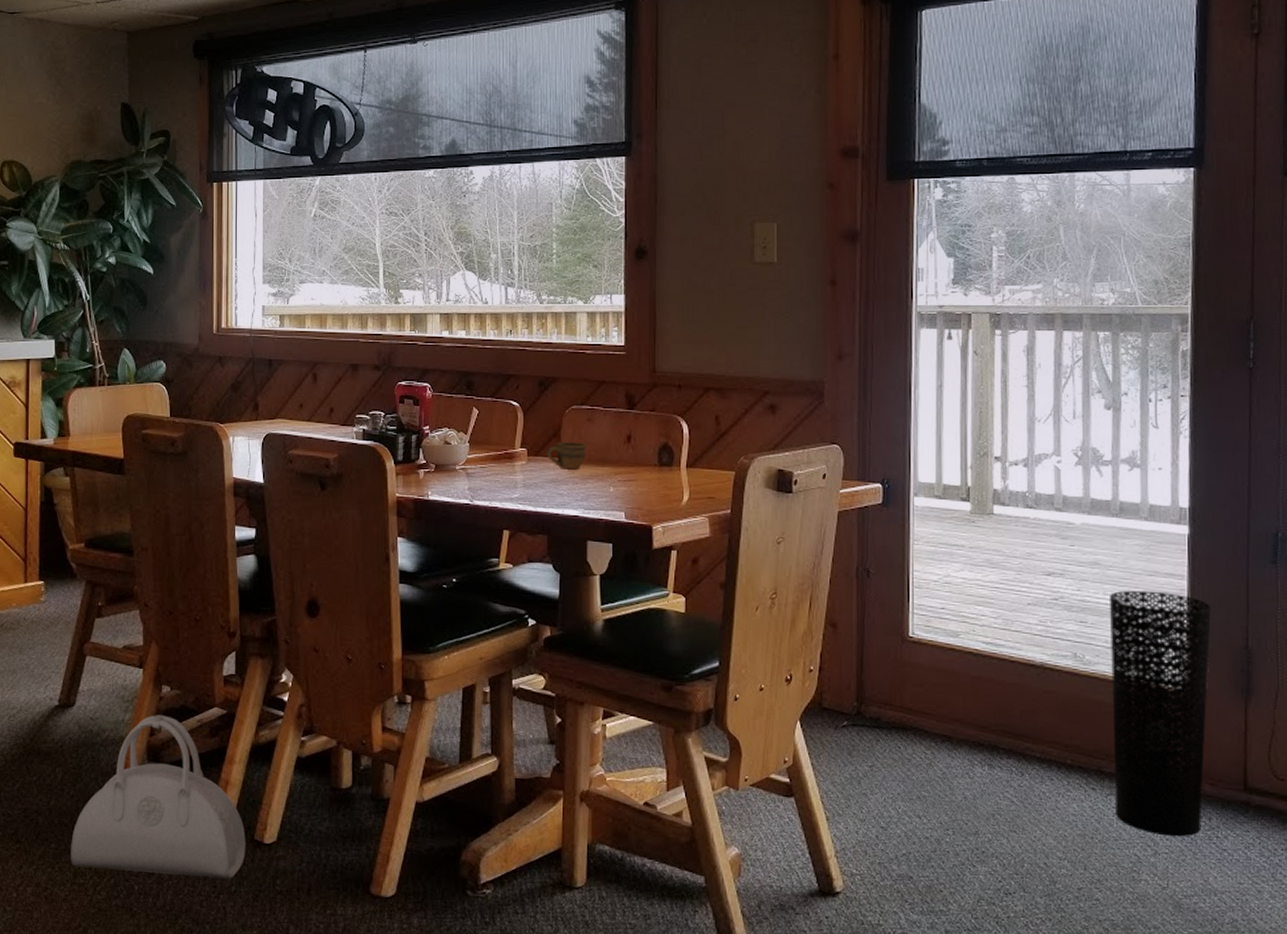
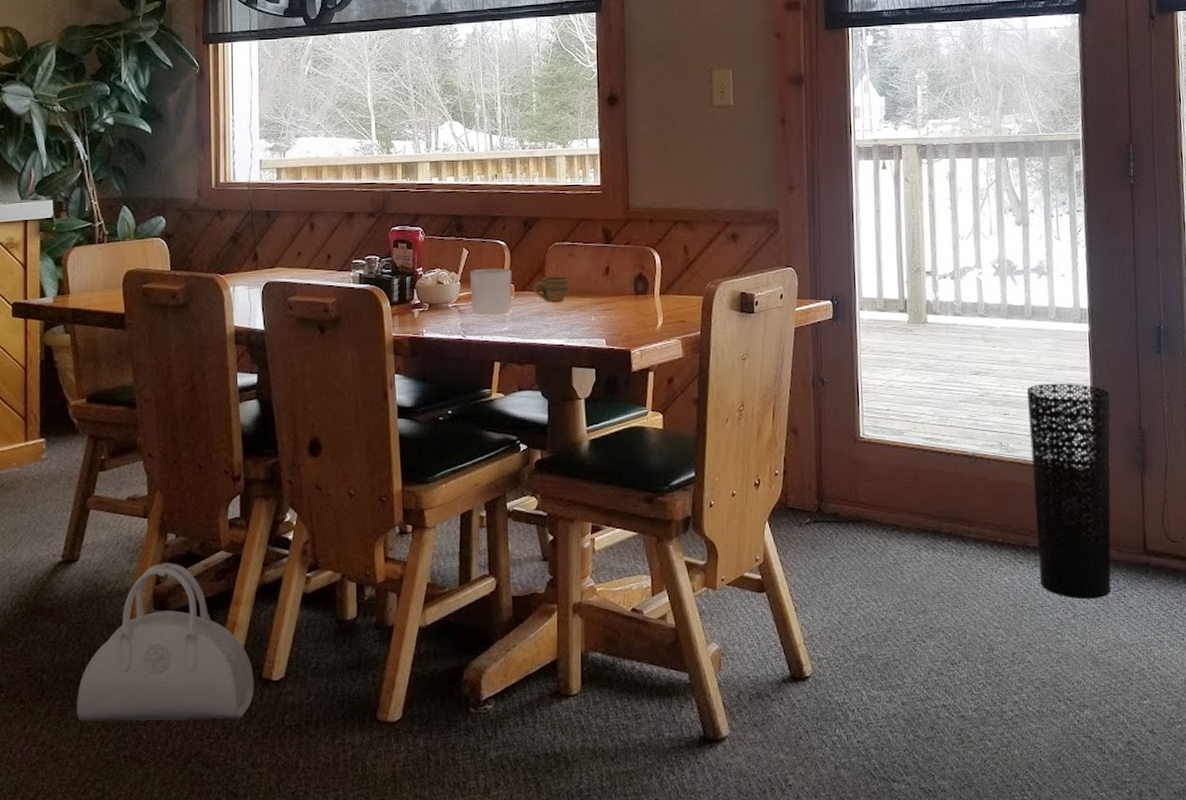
mug: none [480,430,525,480] -> present [470,268,512,316]

